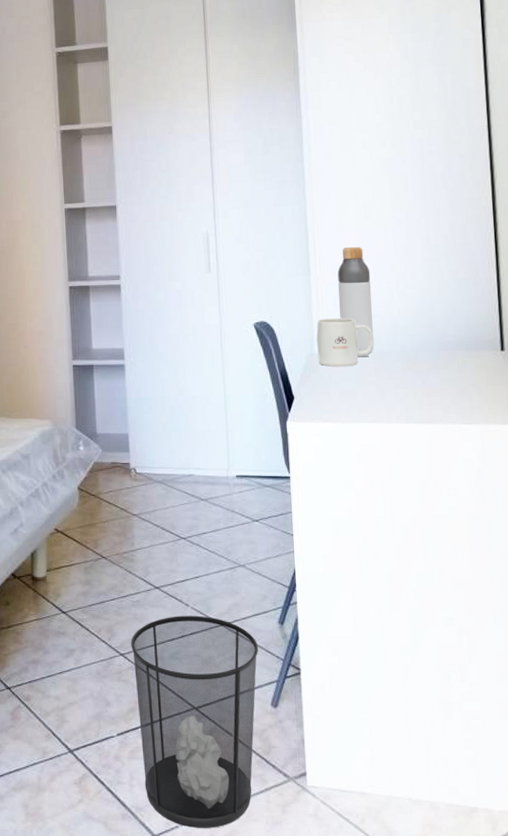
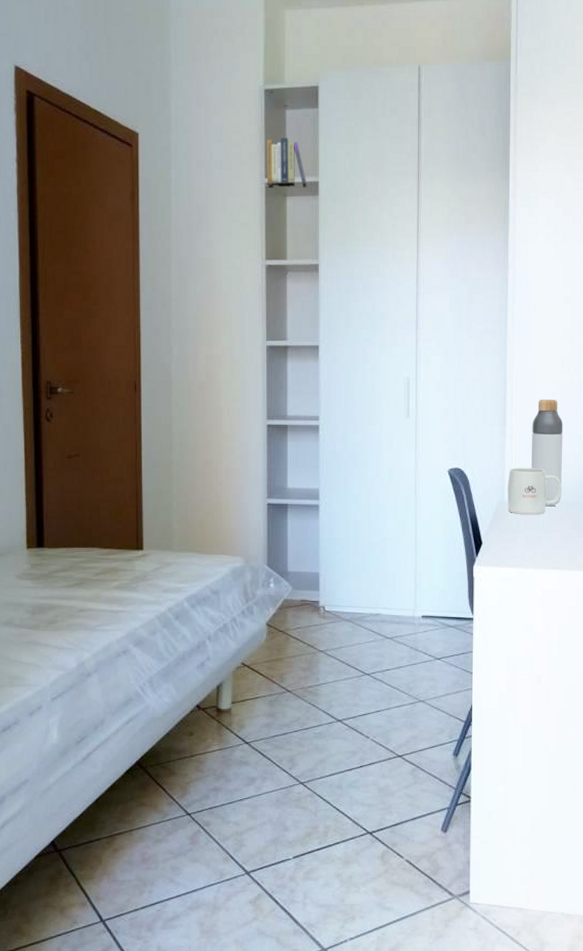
books: none [55,8,97,57] -> present [266,138,307,189]
waste bin: present [131,615,259,828] -> none [311,747,433,942]

